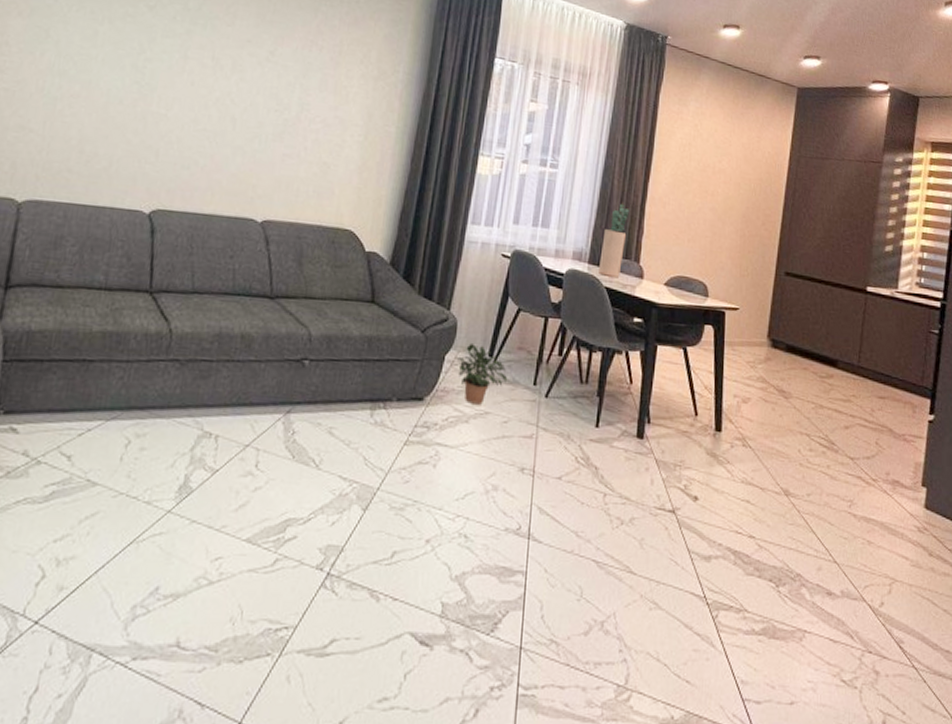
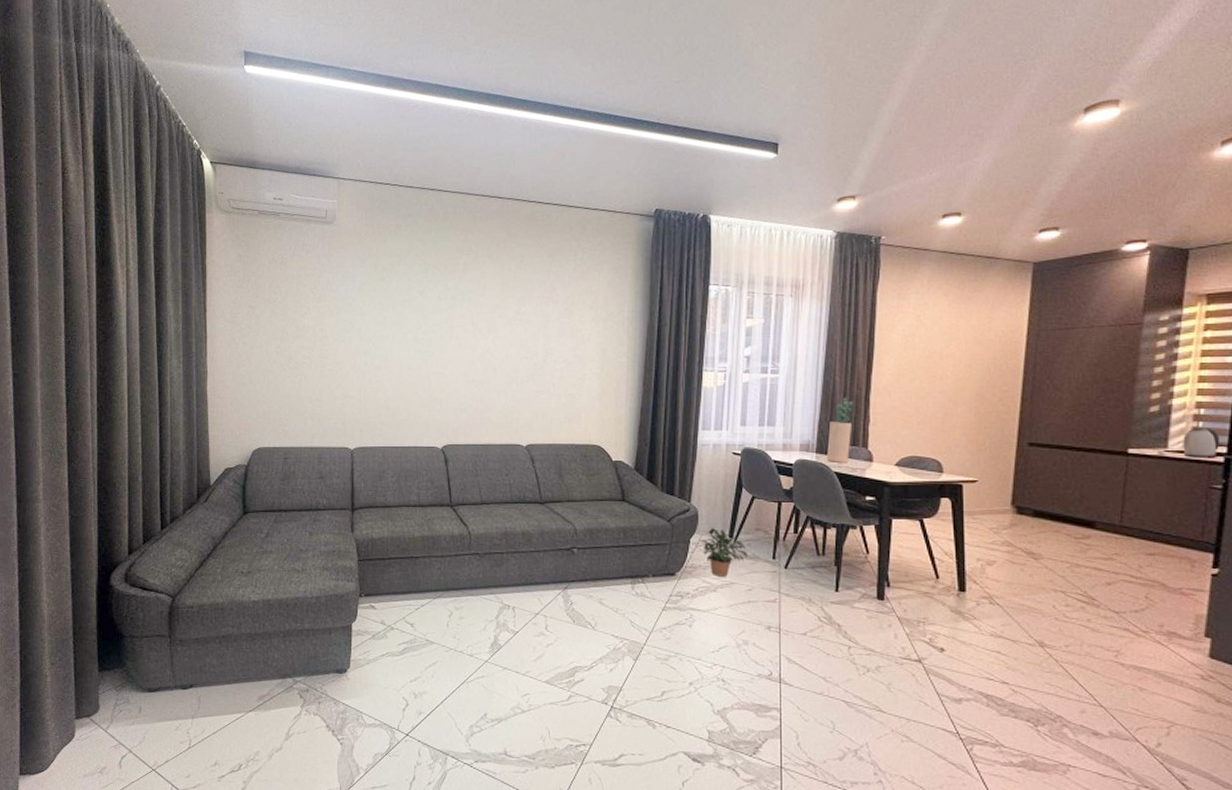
kettle: none [910,271,937,303] -> present [1183,428,1219,458]

